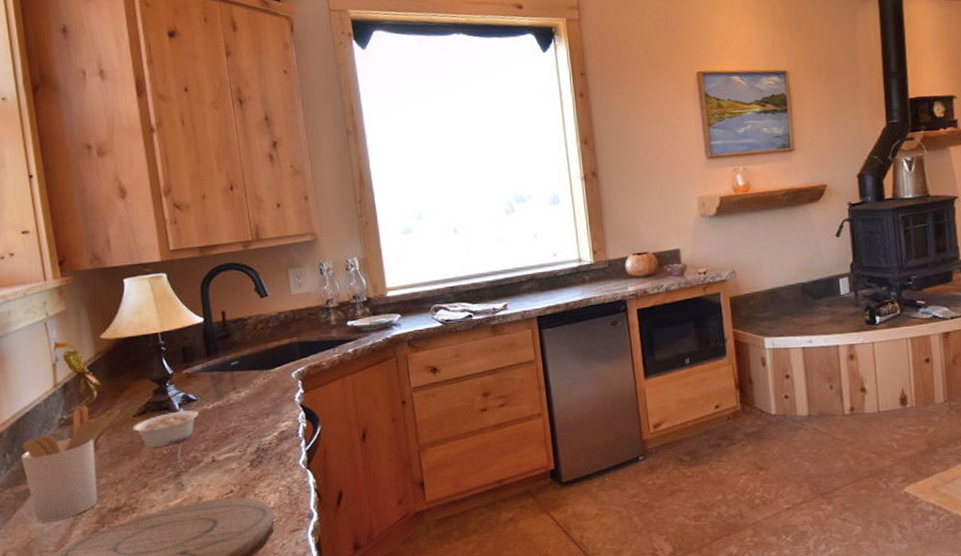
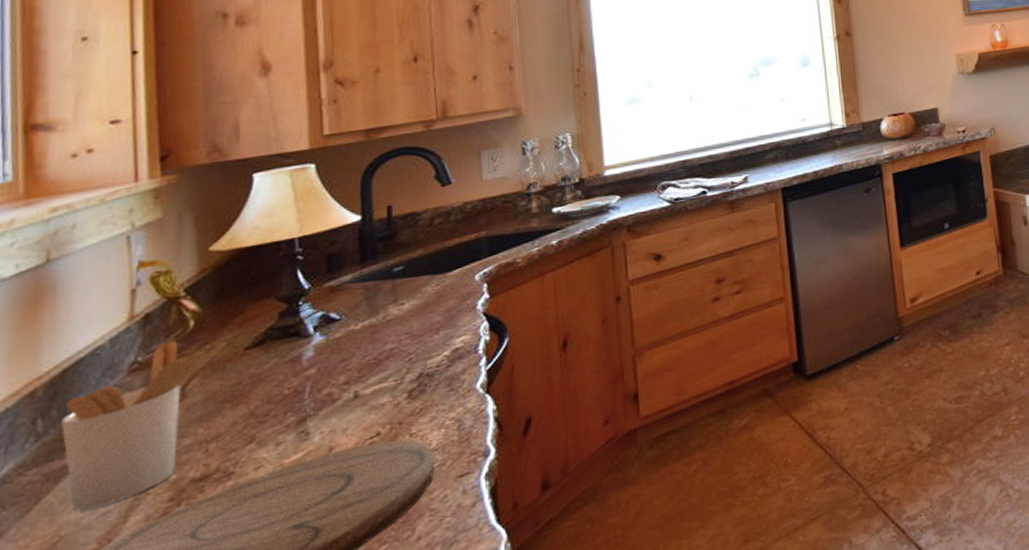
legume: present [132,410,199,449] -> none [241,333,341,390]

